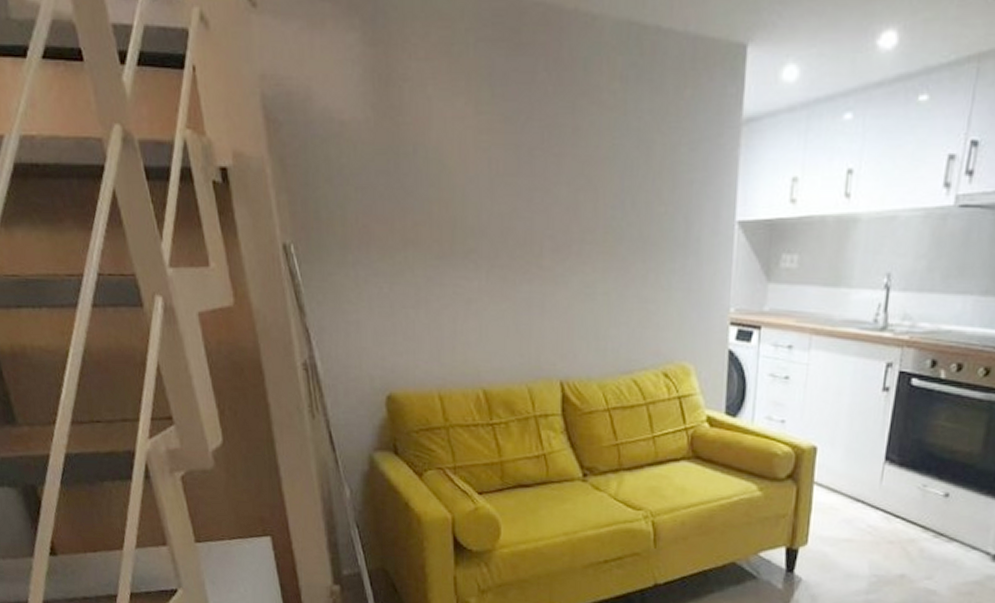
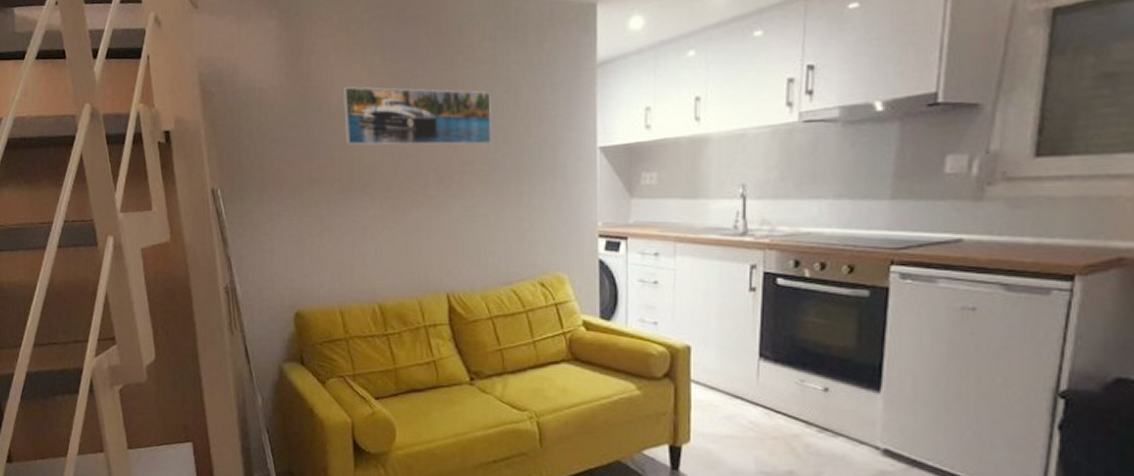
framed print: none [442,127,619,210] -> present [342,86,491,146]

